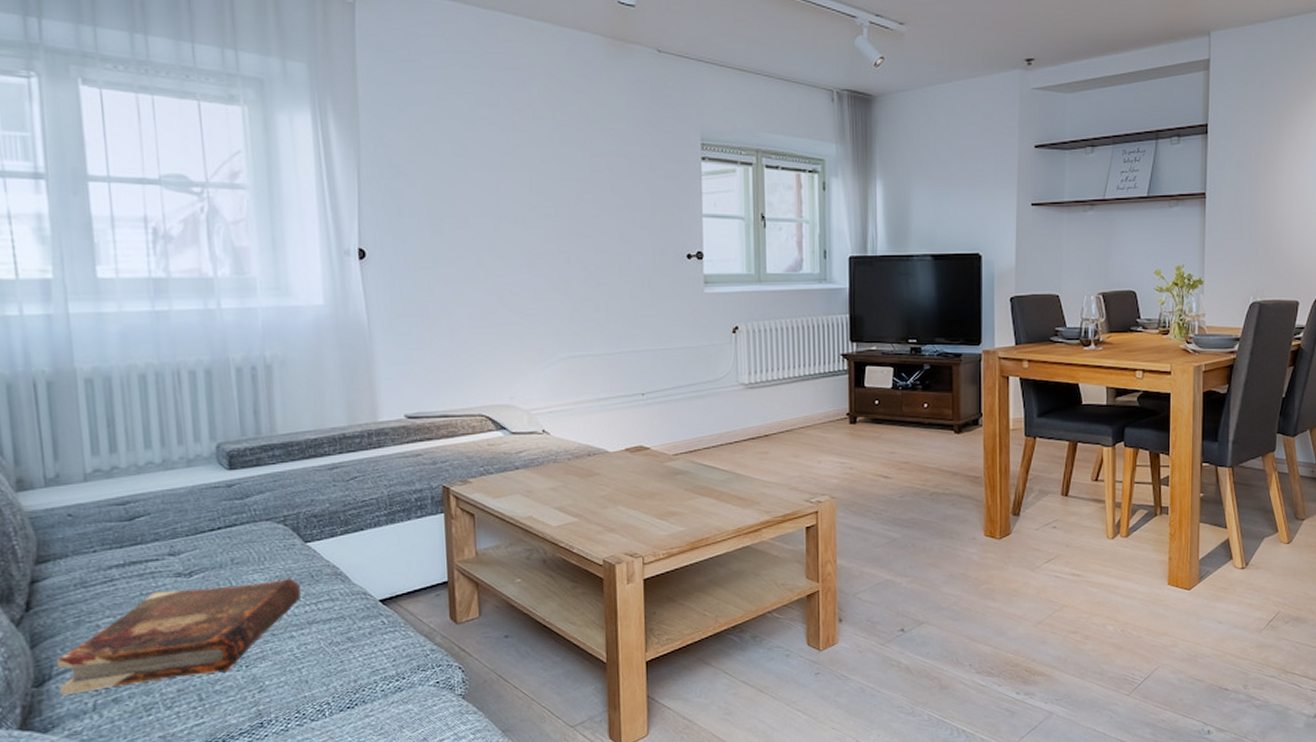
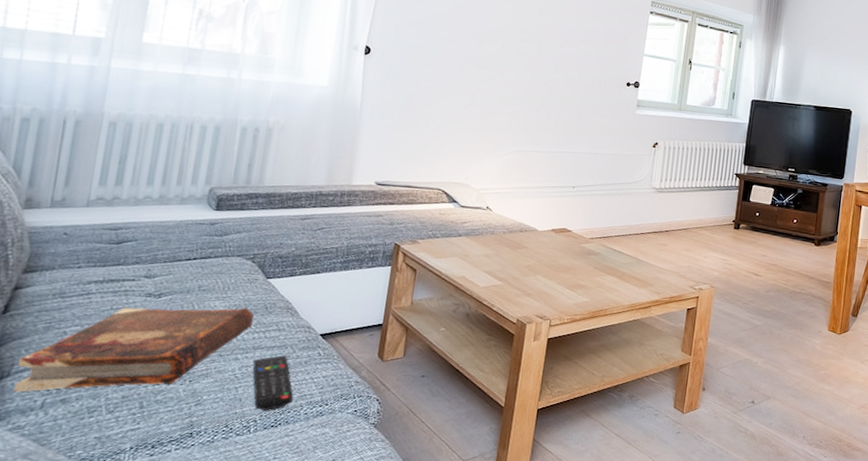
remote control: none [311,627,366,691] -> present [253,355,294,411]

